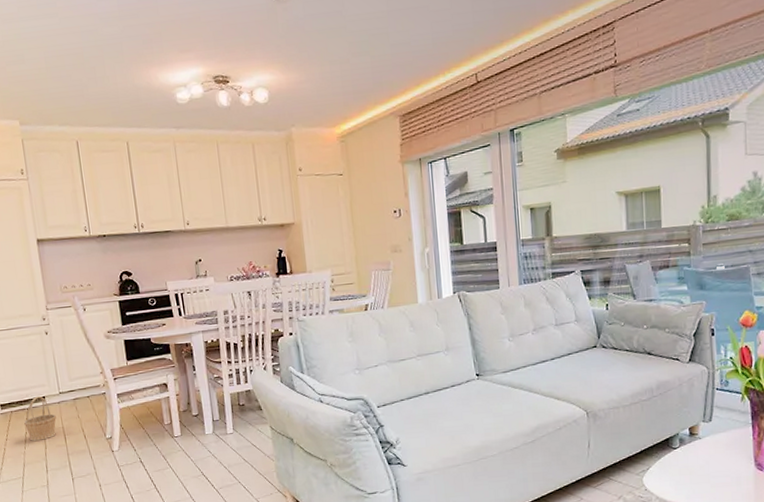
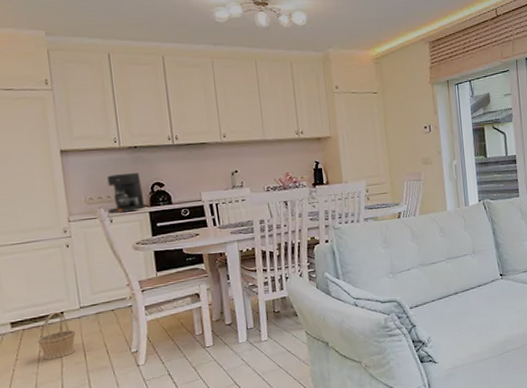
coffee maker: none [79,261,115,302] -> present [107,172,145,214]

